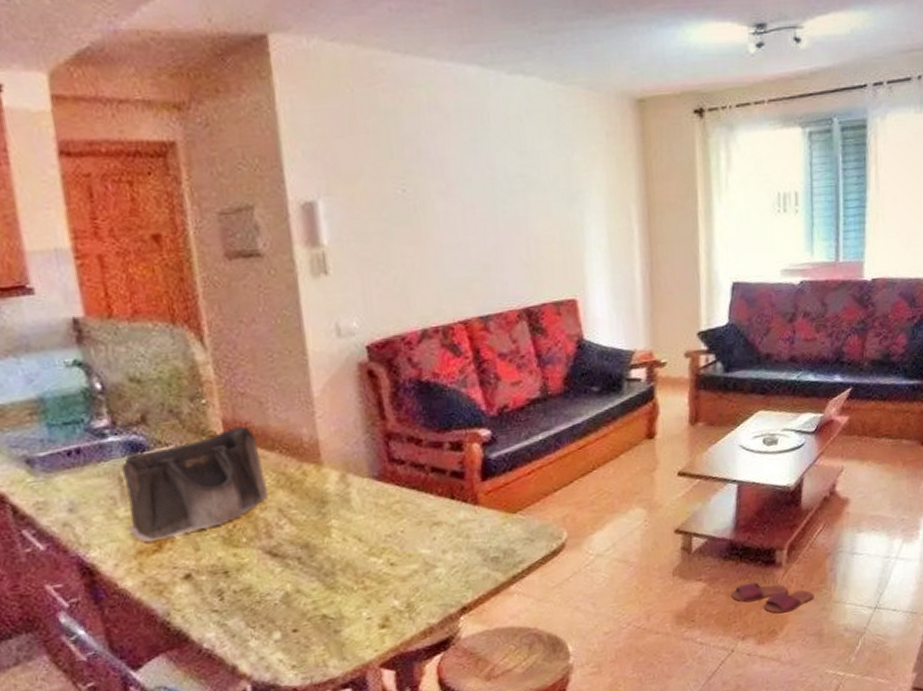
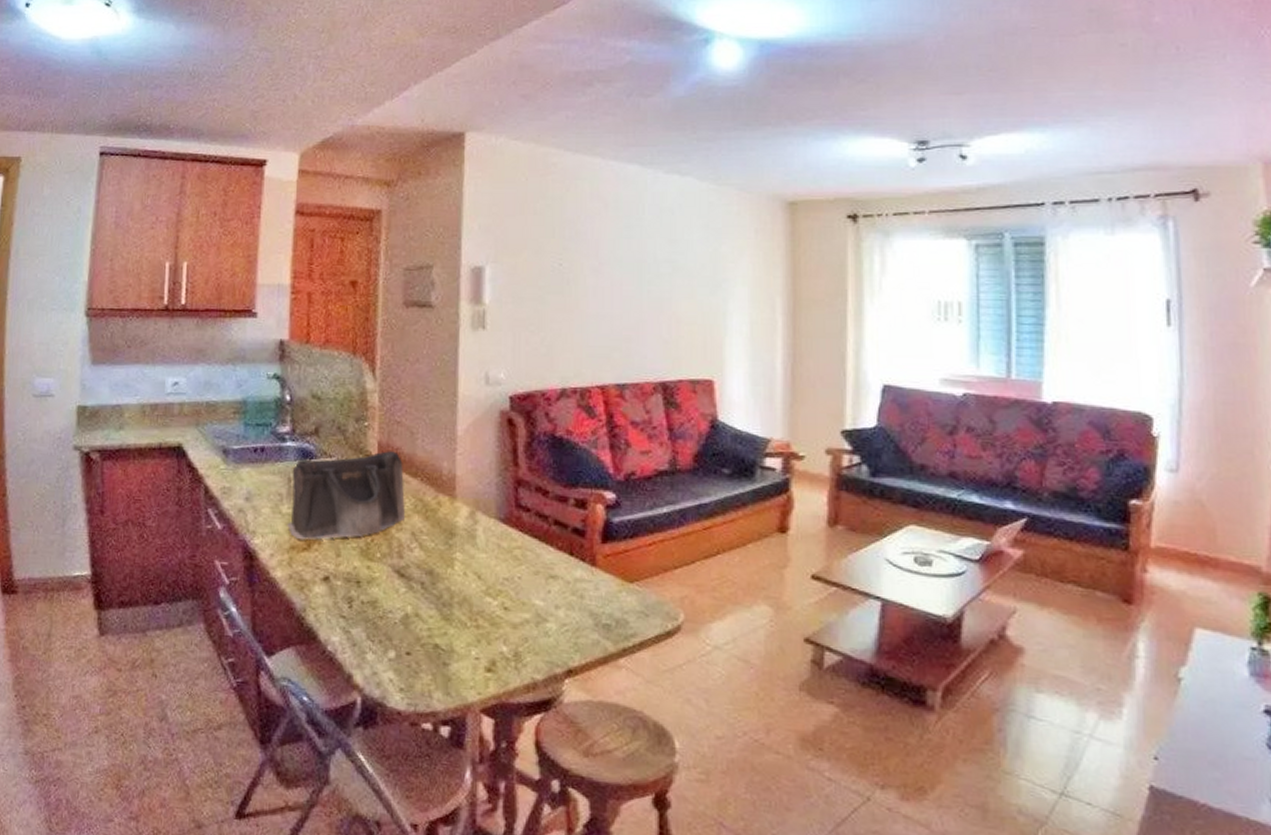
slippers: present [731,582,815,614] -> none [869,720,977,770]

